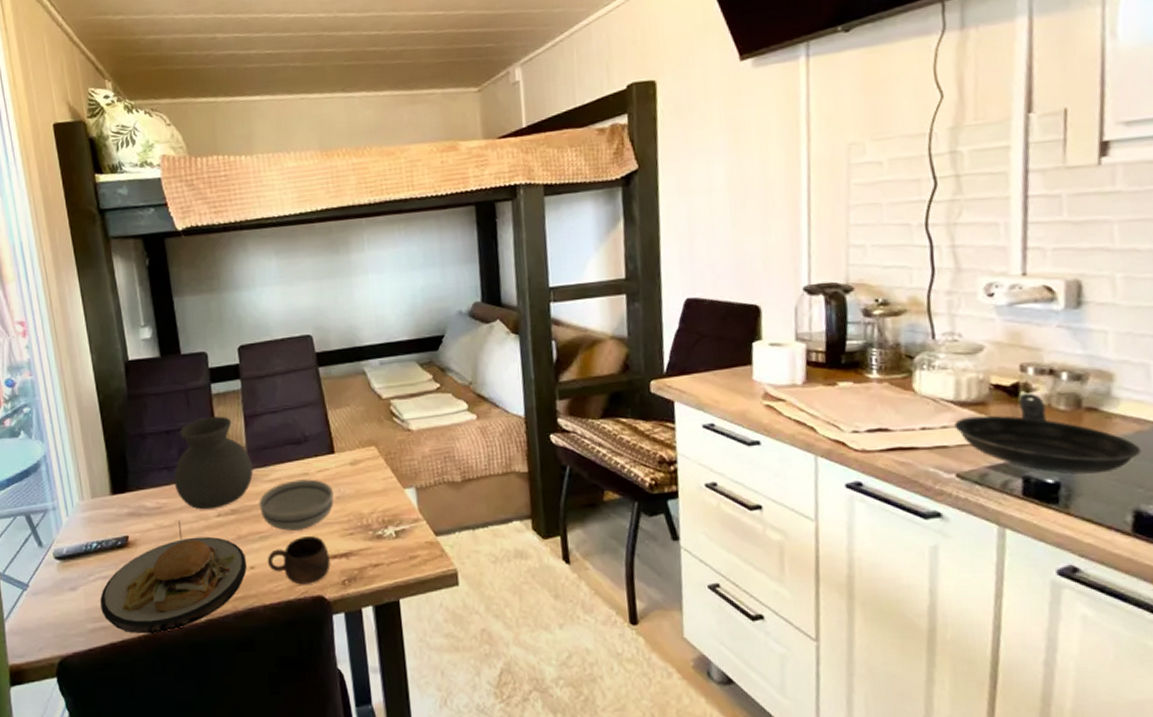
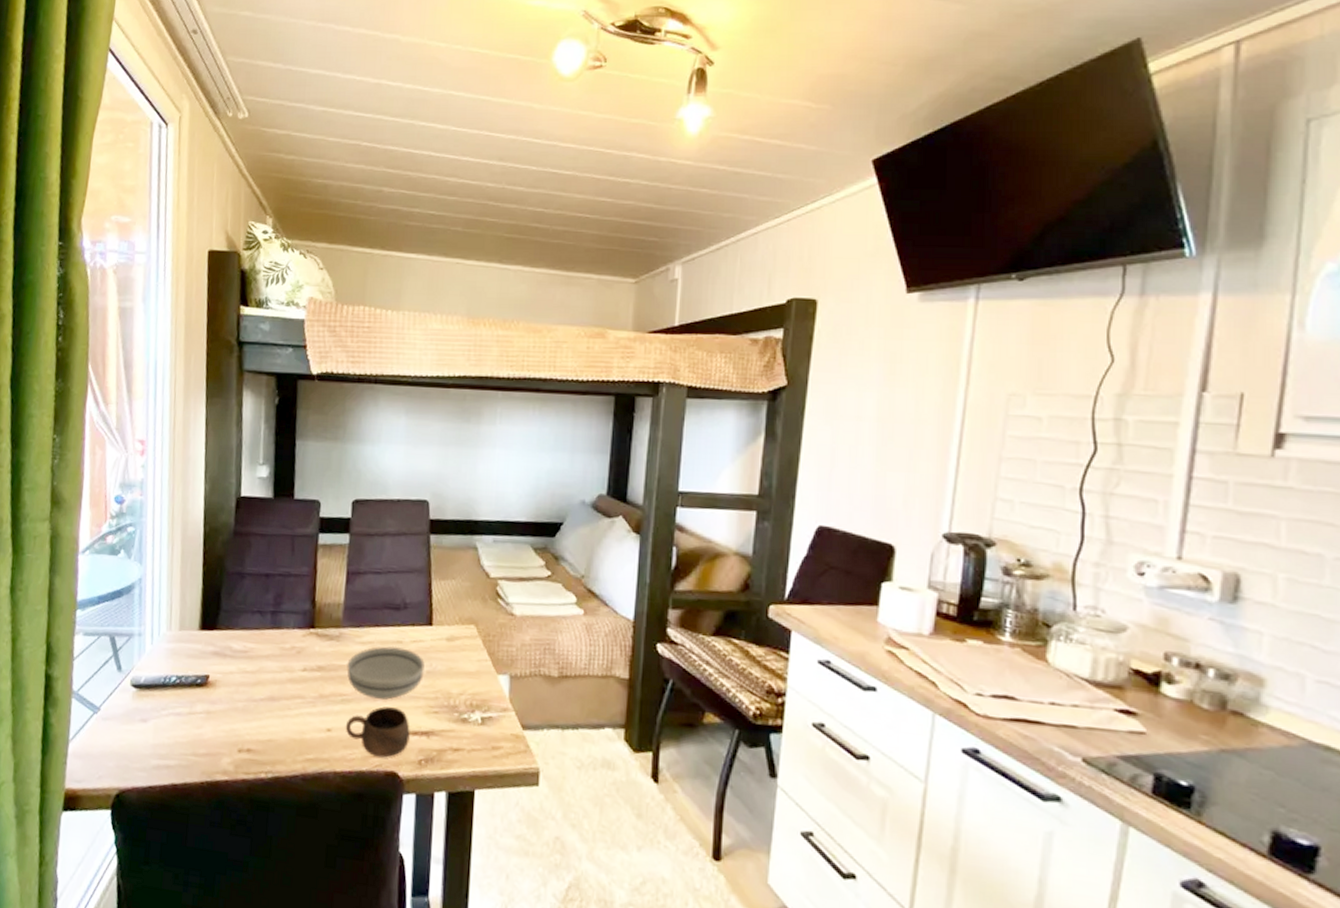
plate: present [100,521,247,634] -> none [168,668,324,782]
vase: present [174,416,254,510] -> none [264,566,348,662]
frying pan: present [954,392,1142,474] -> none [1086,683,1287,784]

